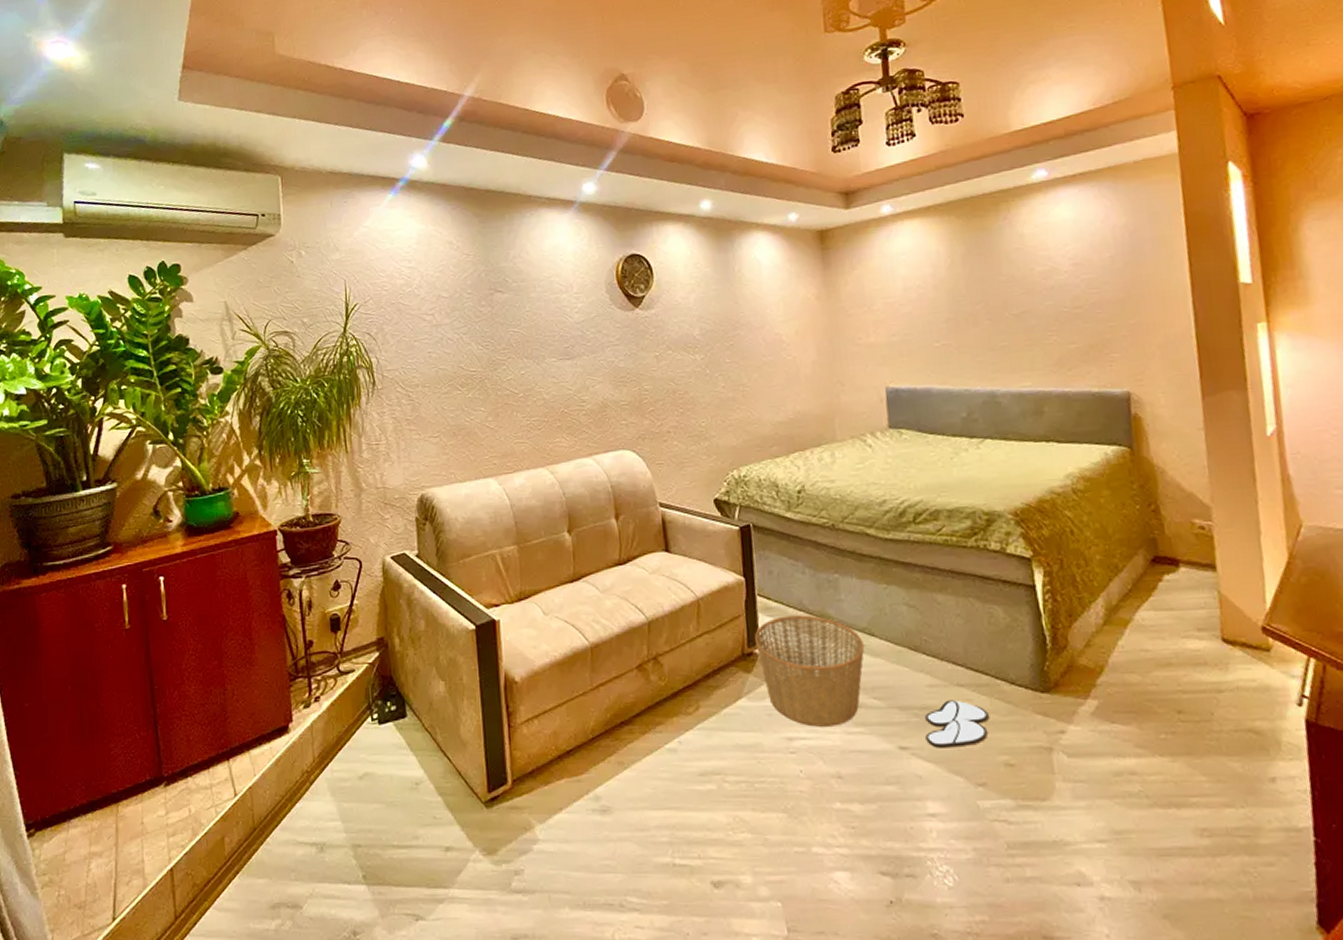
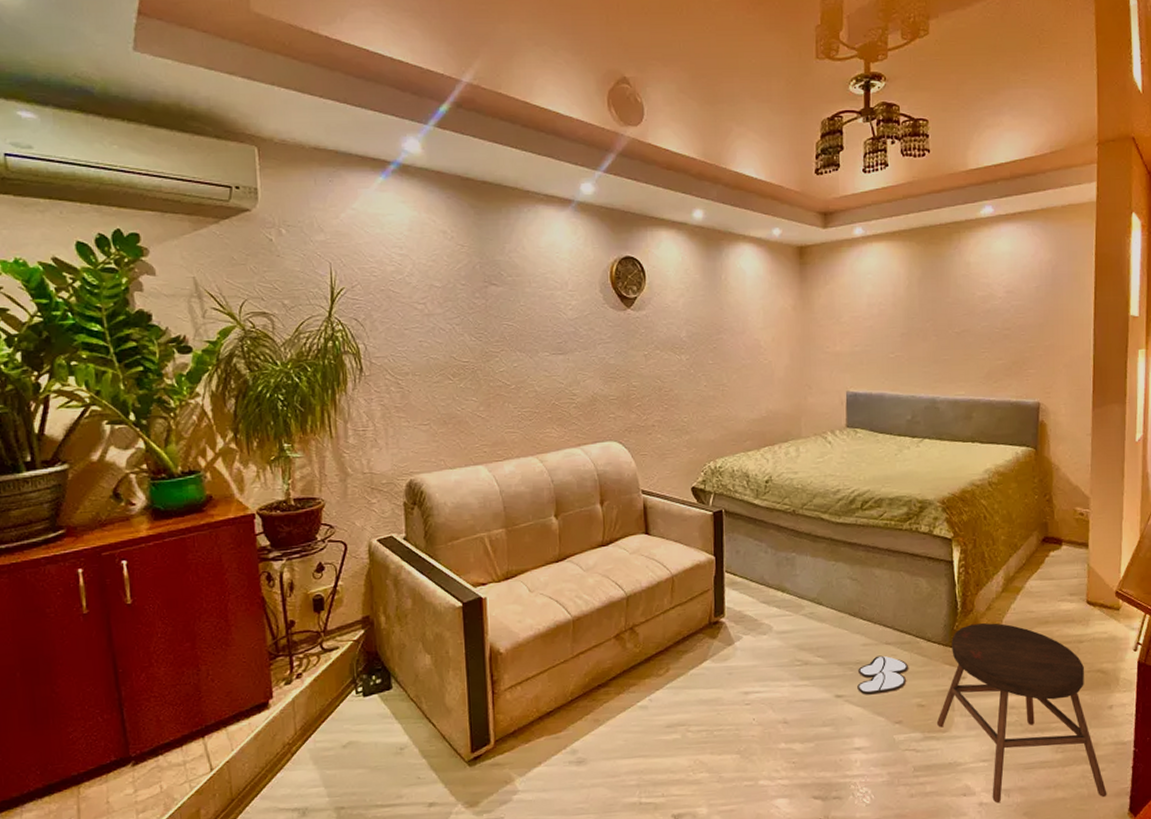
basket: present [755,615,865,727] -> none [721,588,814,682]
stool: none [1031,663,1282,901] -> present [936,623,1107,803]

